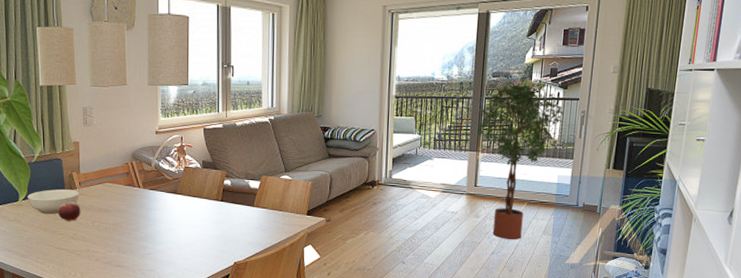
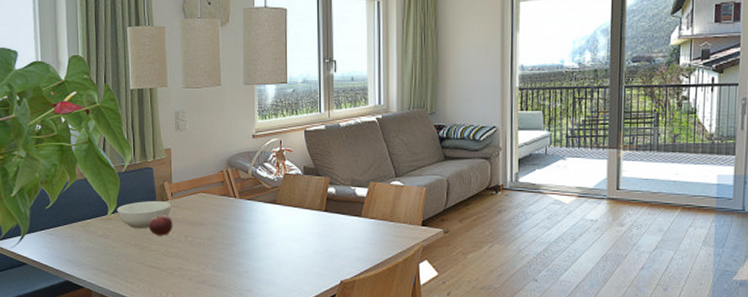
potted tree: present [477,83,564,239] -> none [617,68,721,252]

